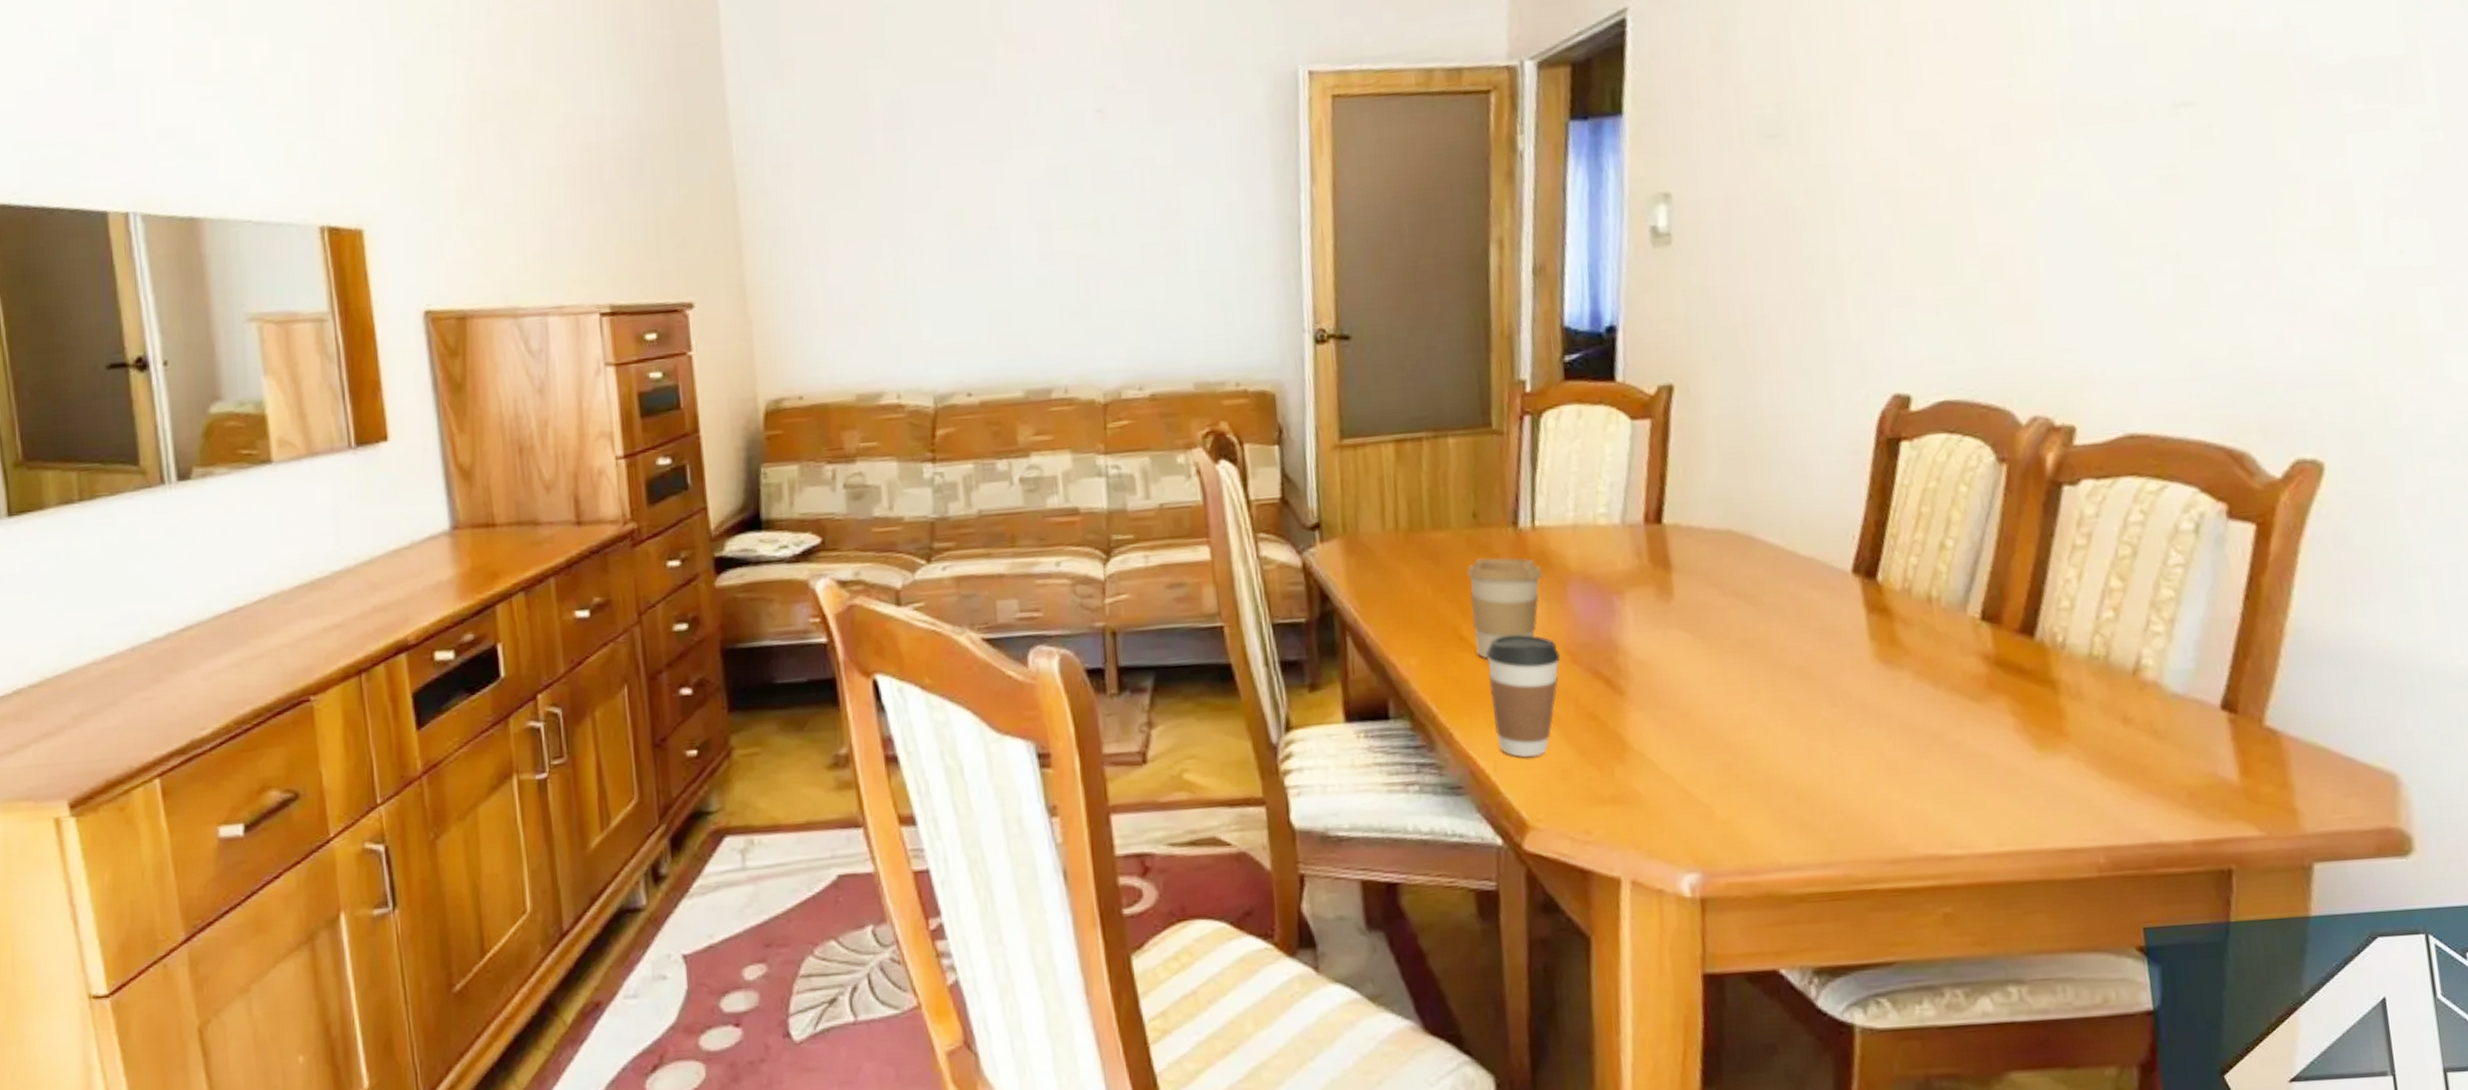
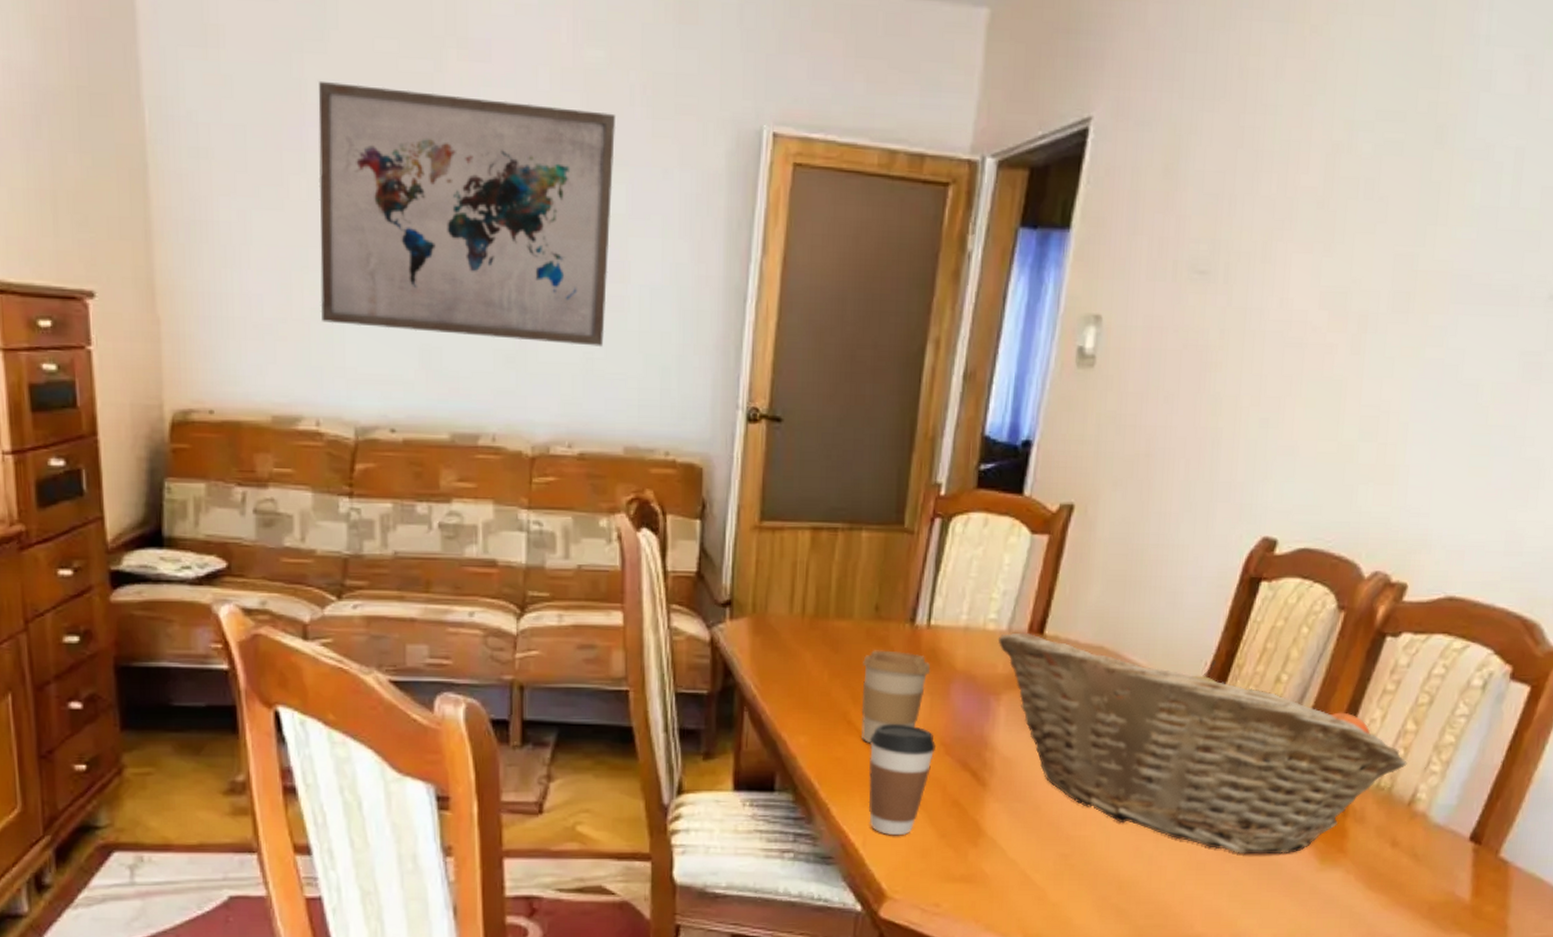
wall art: none [883,77,1165,303] -> present [318,80,615,348]
fruit basket: none [1611,523,2121,748] -> present [998,632,1407,855]

